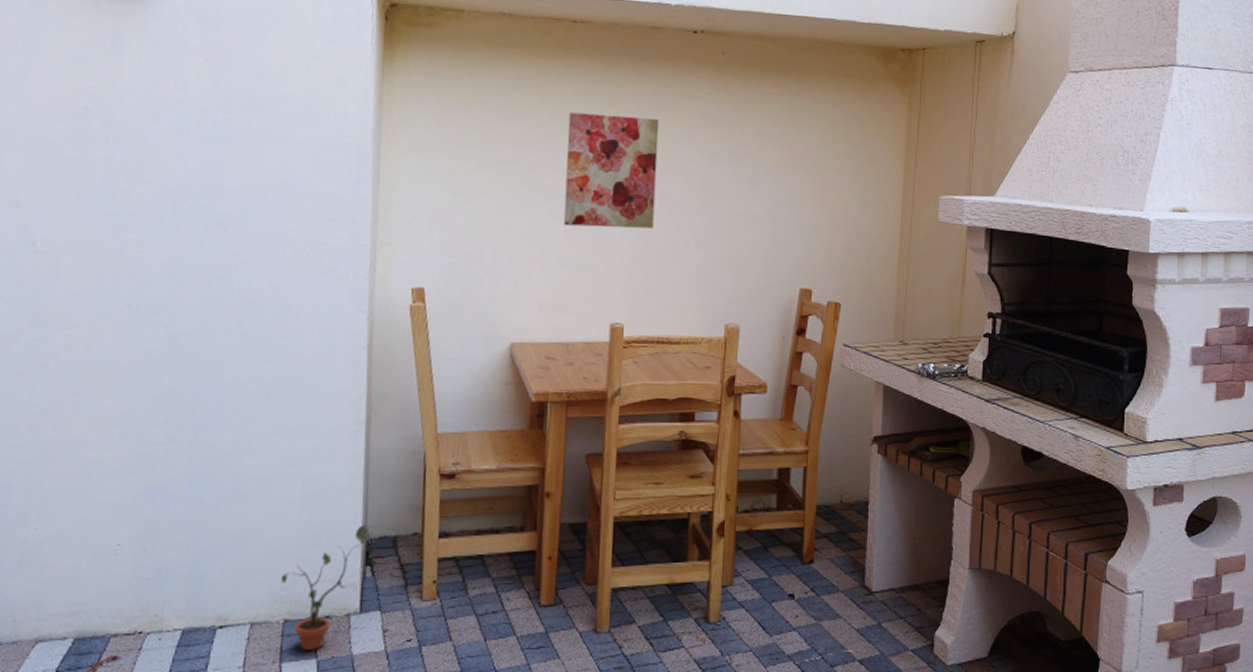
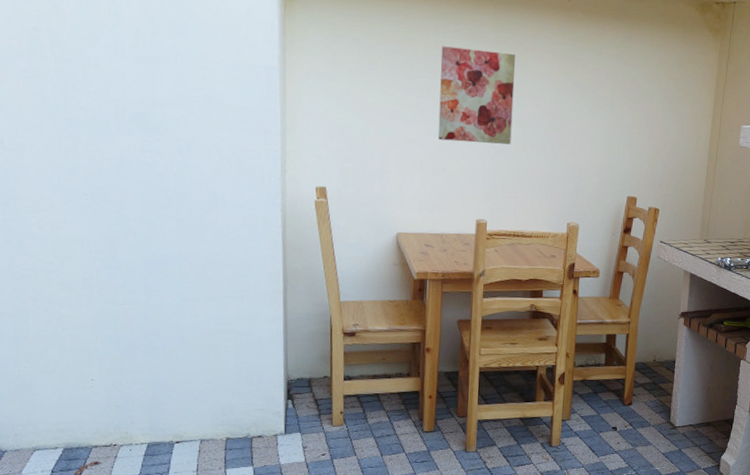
potted plant: present [281,525,368,650] -> none [222,369,288,460]

